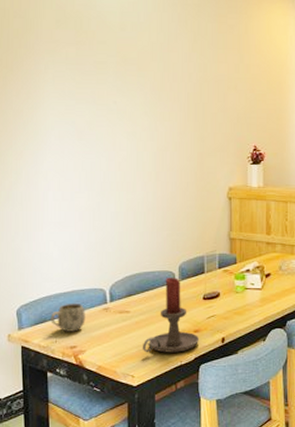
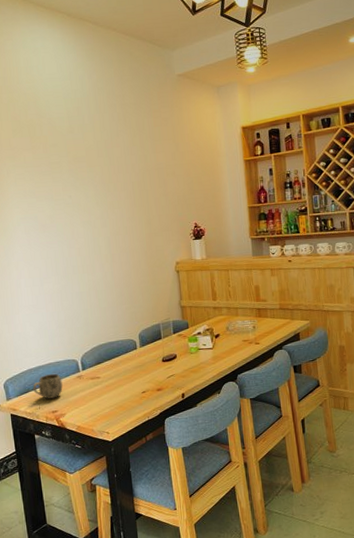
candle holder: present [142,278,200,353] -> none [113,345,163,412]

